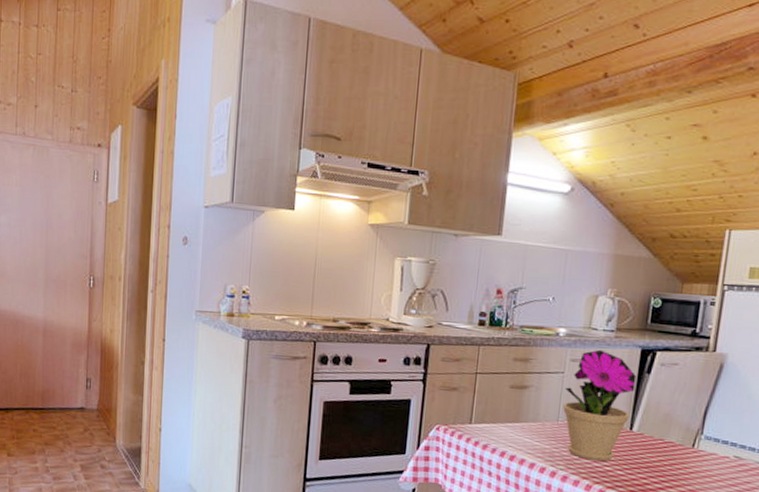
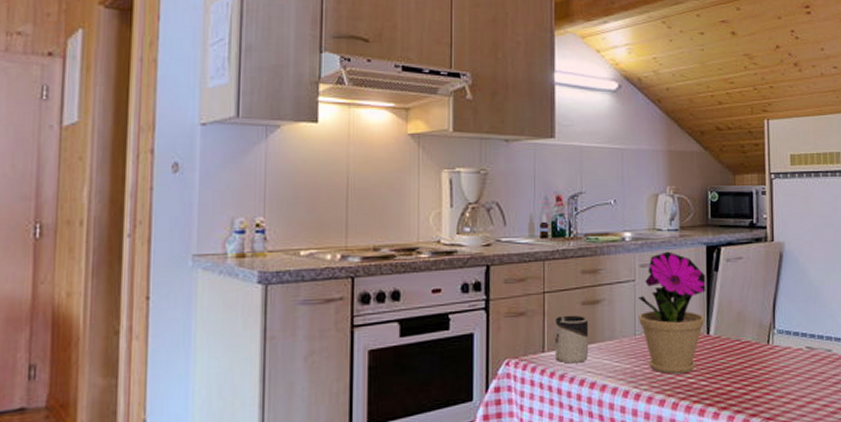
cup: none [481,395,515,438] -> present [555,315,589,364]

